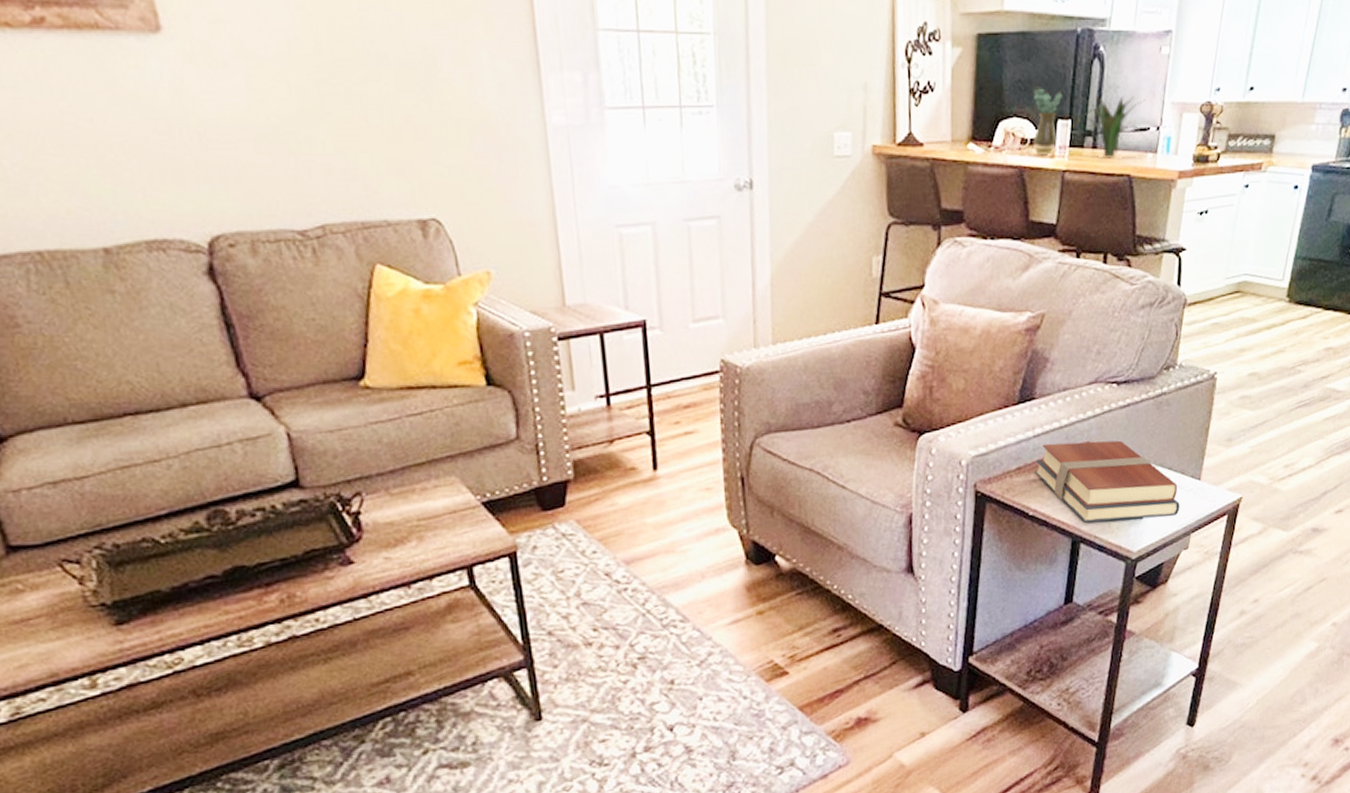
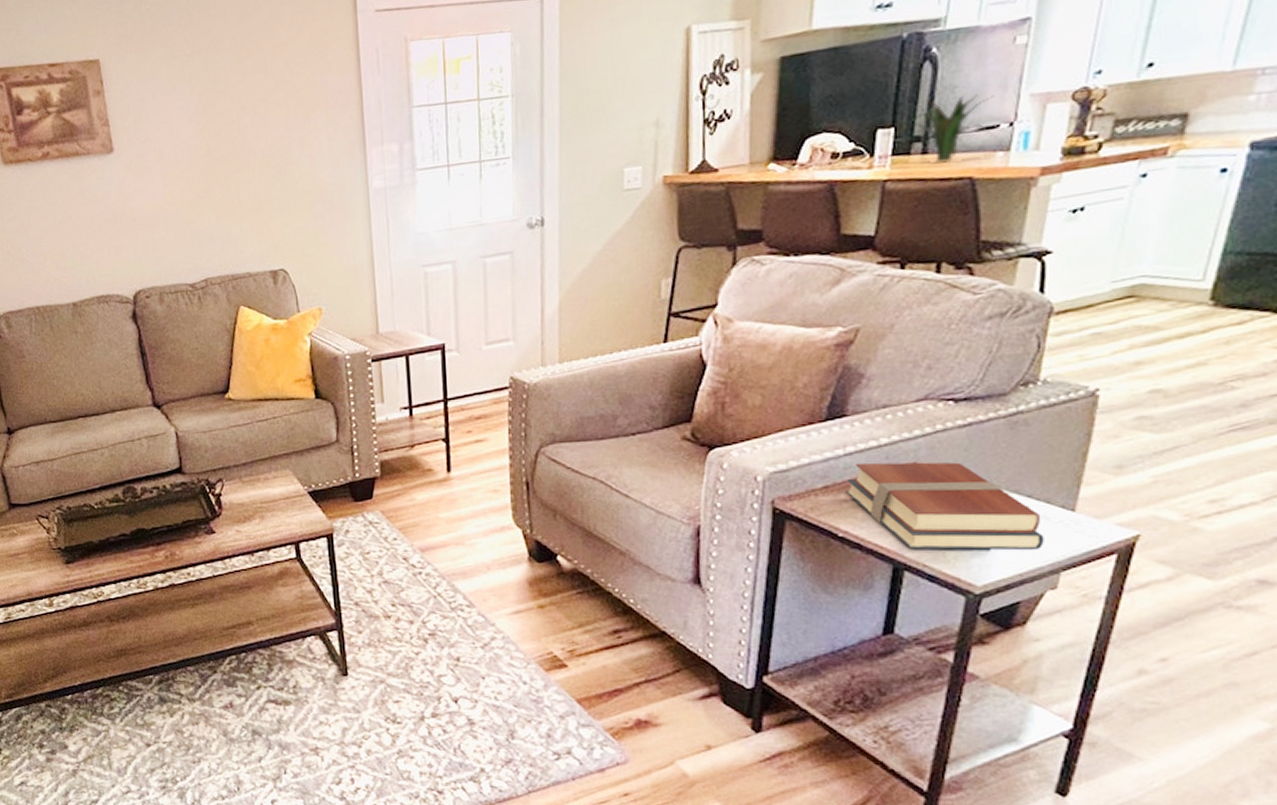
vase: present [1032,83,1062,156] -> none [846,96,883,168]

